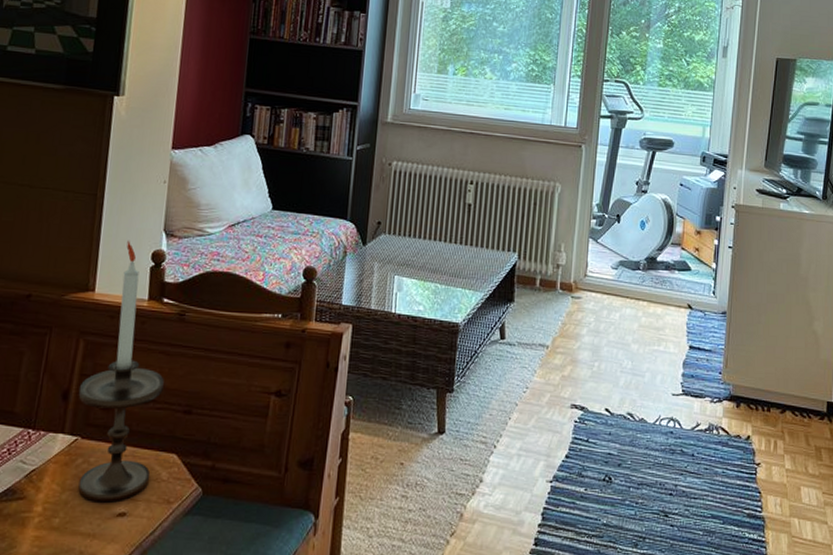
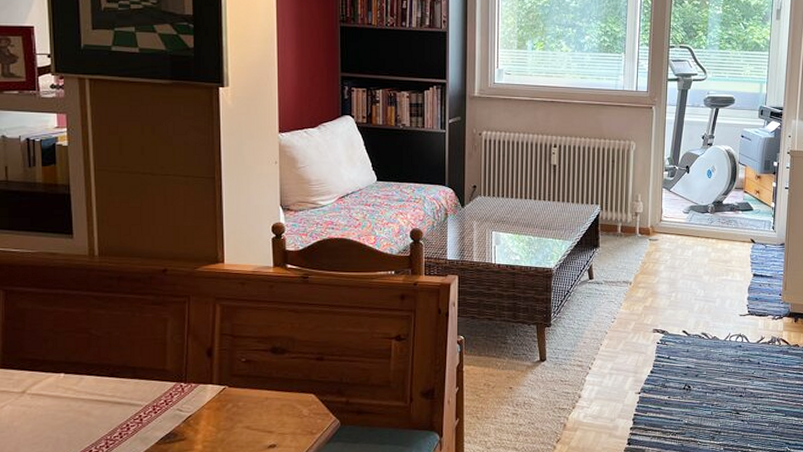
candlestick: present [78,240,164,503] -> none [221,216,296,438]

